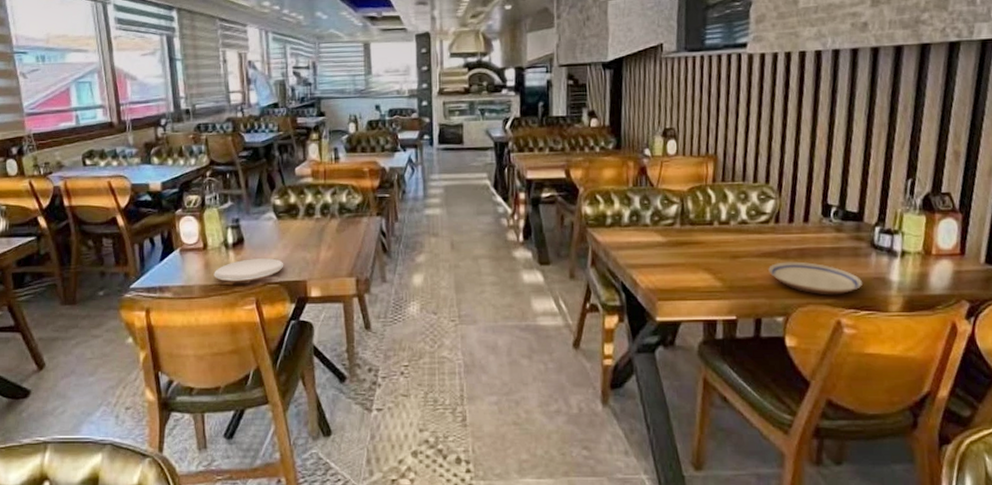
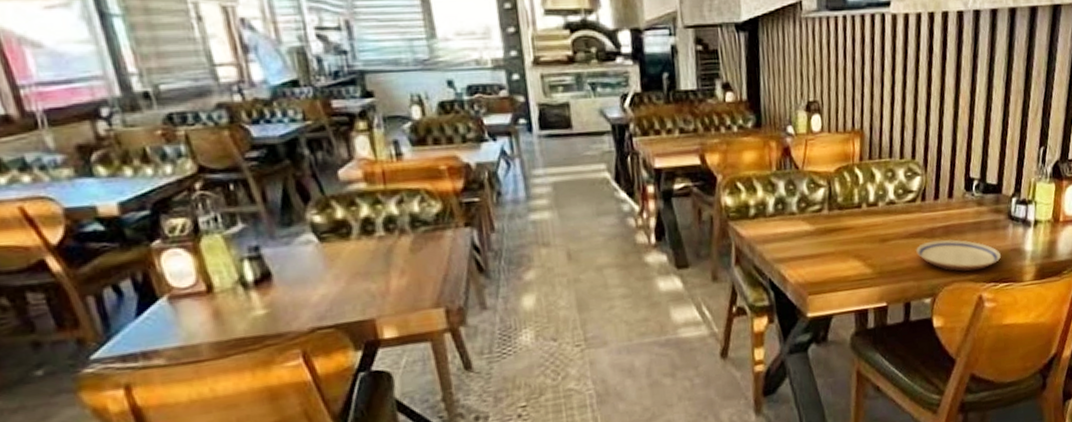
plate: present [214,258,284,282] -> none [229,295,339,334]

